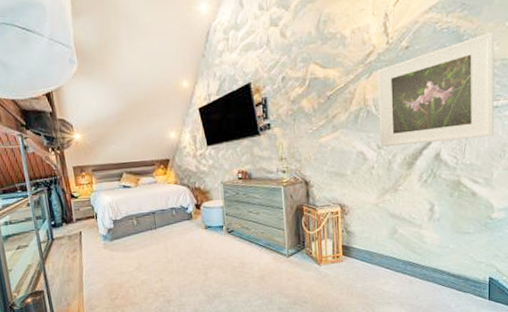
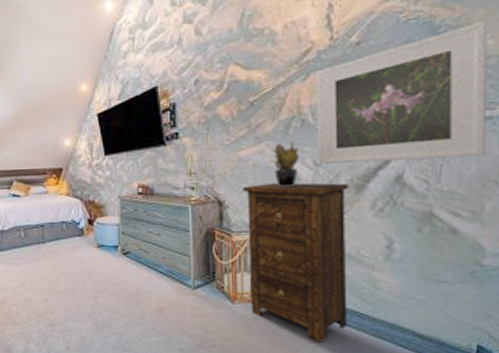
cabinet: none [323,161,404,289] -> present [242,182,349,342]
potted plant: none [343,127,367,168] -> present [269,139,300,188]

